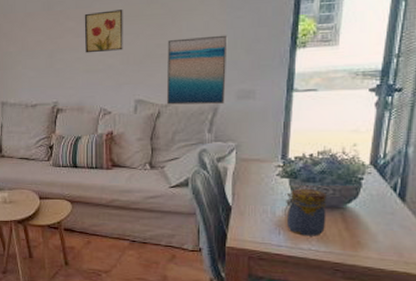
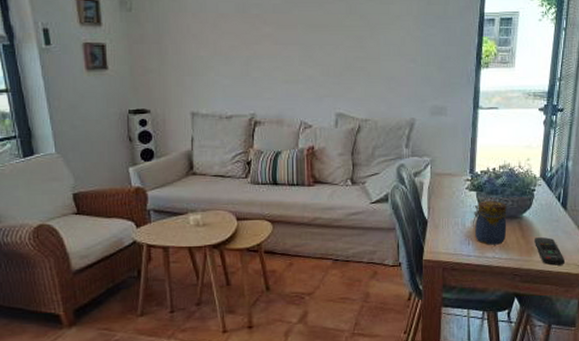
wall art: present [84,9,123,53] -> none [282,18,323,62]
wall art: present [166,35,228,105] -> none [366,51,422,119]
remote control: none [362,231,402,264] -> present [535,237,564,266]

